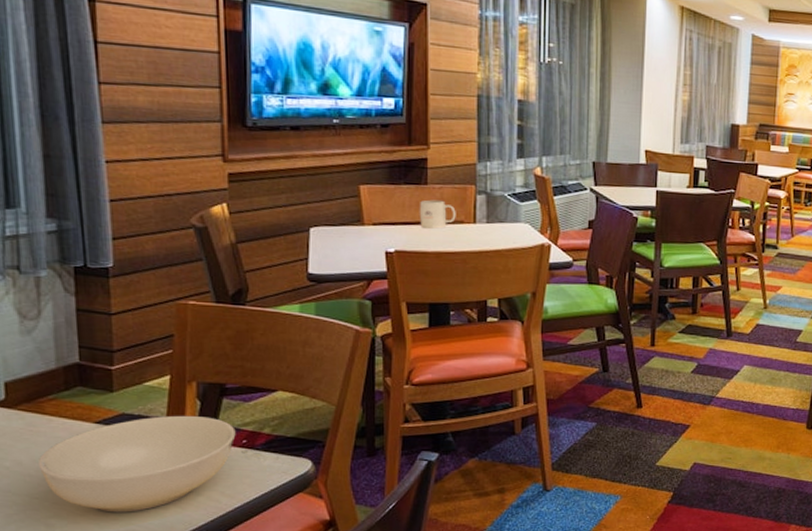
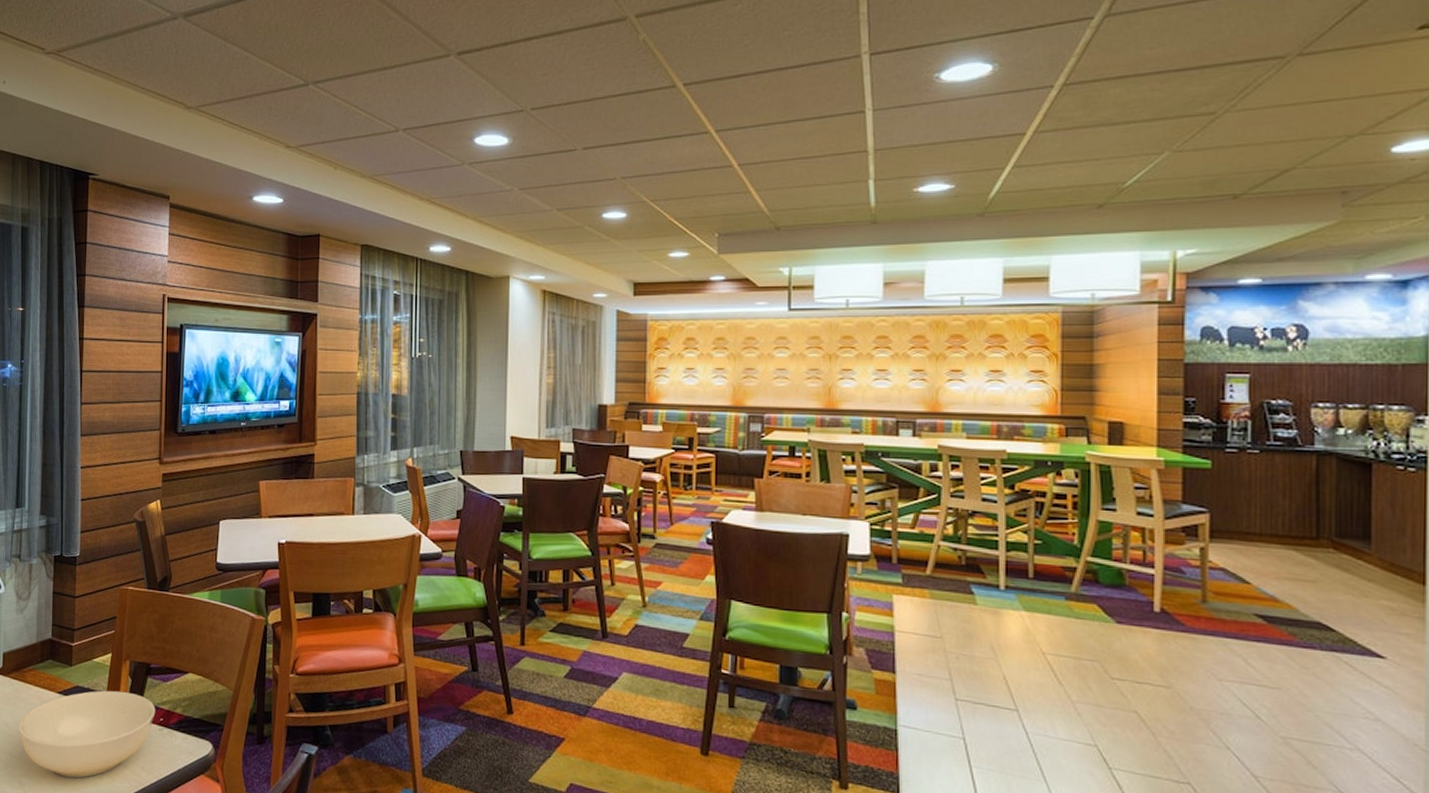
mug: present [419,199,456,230] -> none [306,492,337,521]

